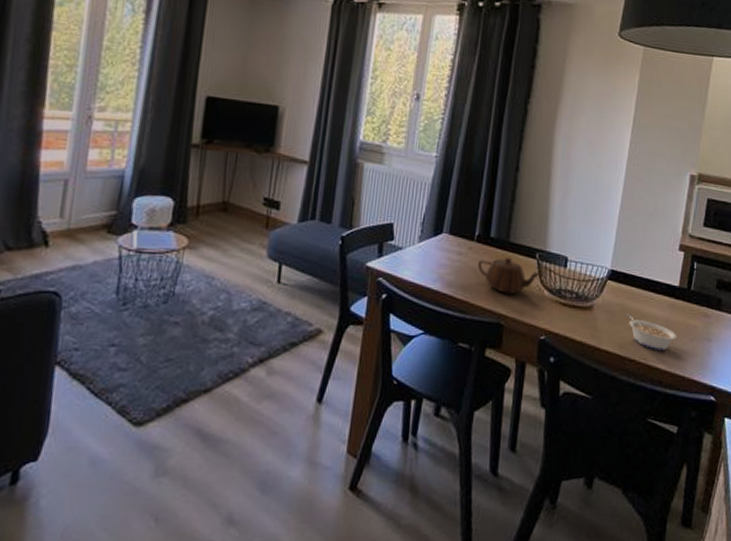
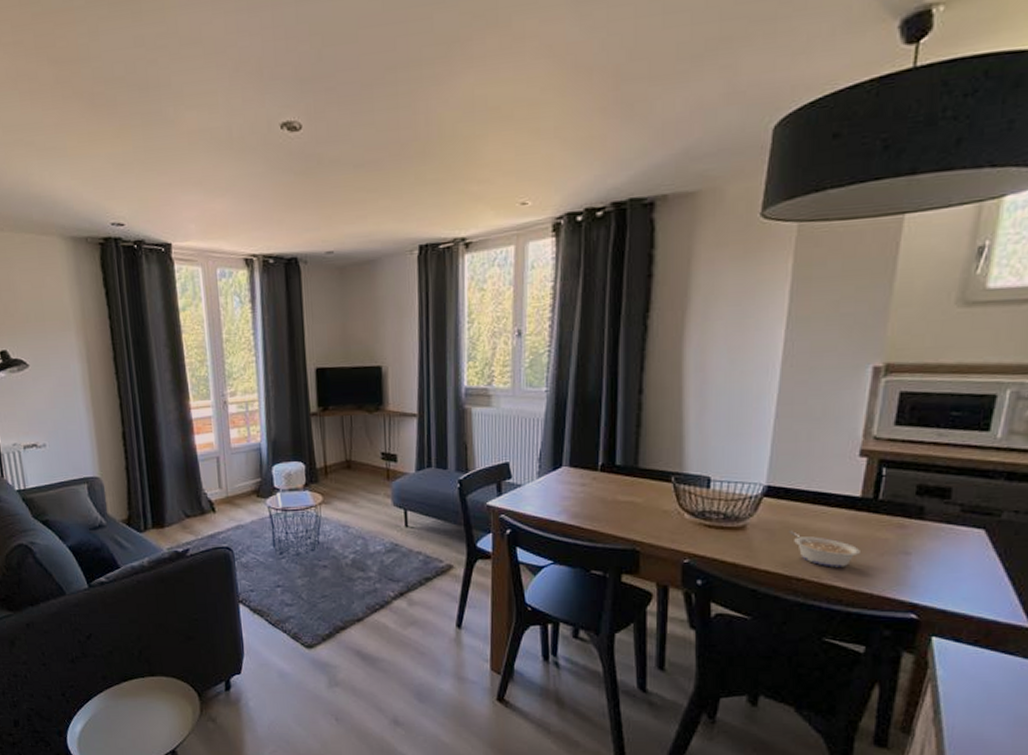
teapot: present [477,257,542,294] -> none [604,483,680,520]

